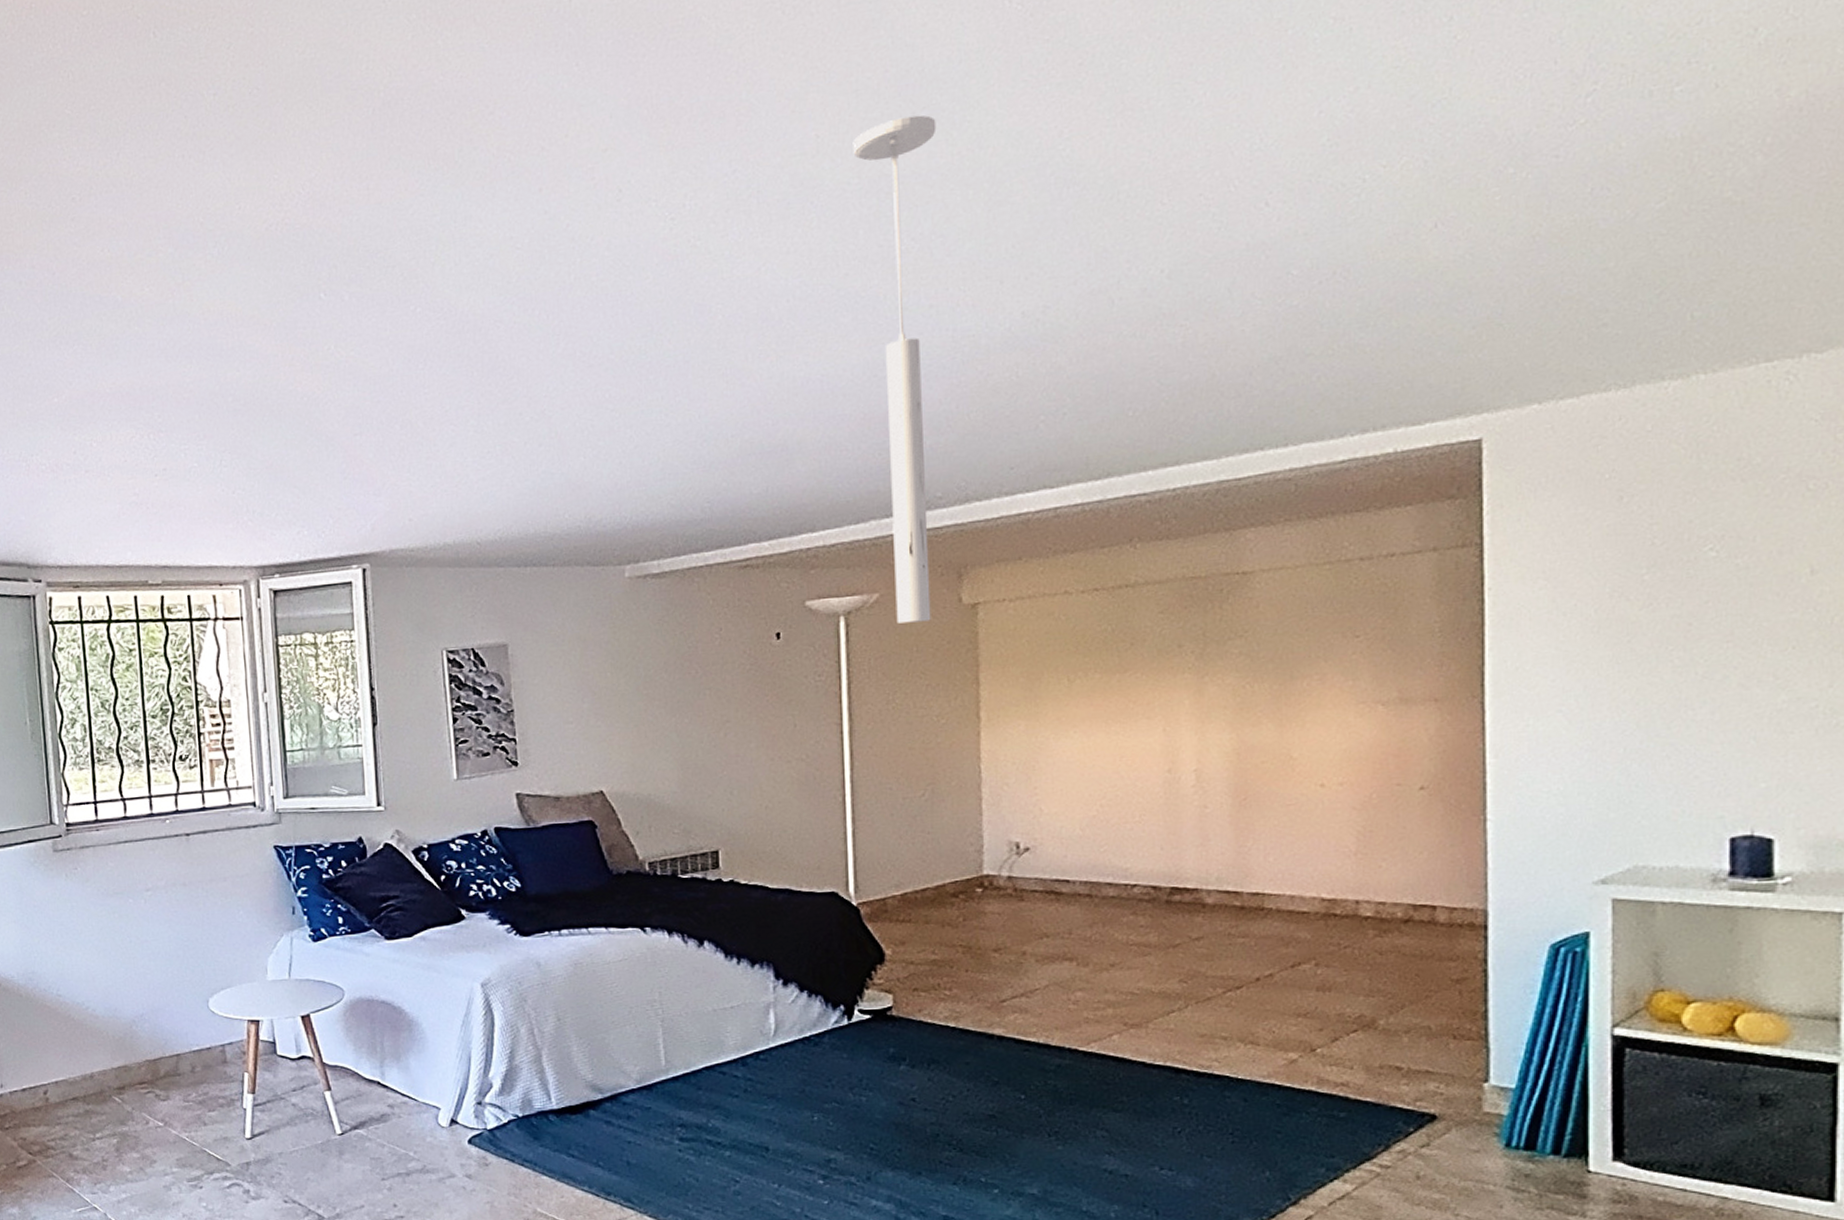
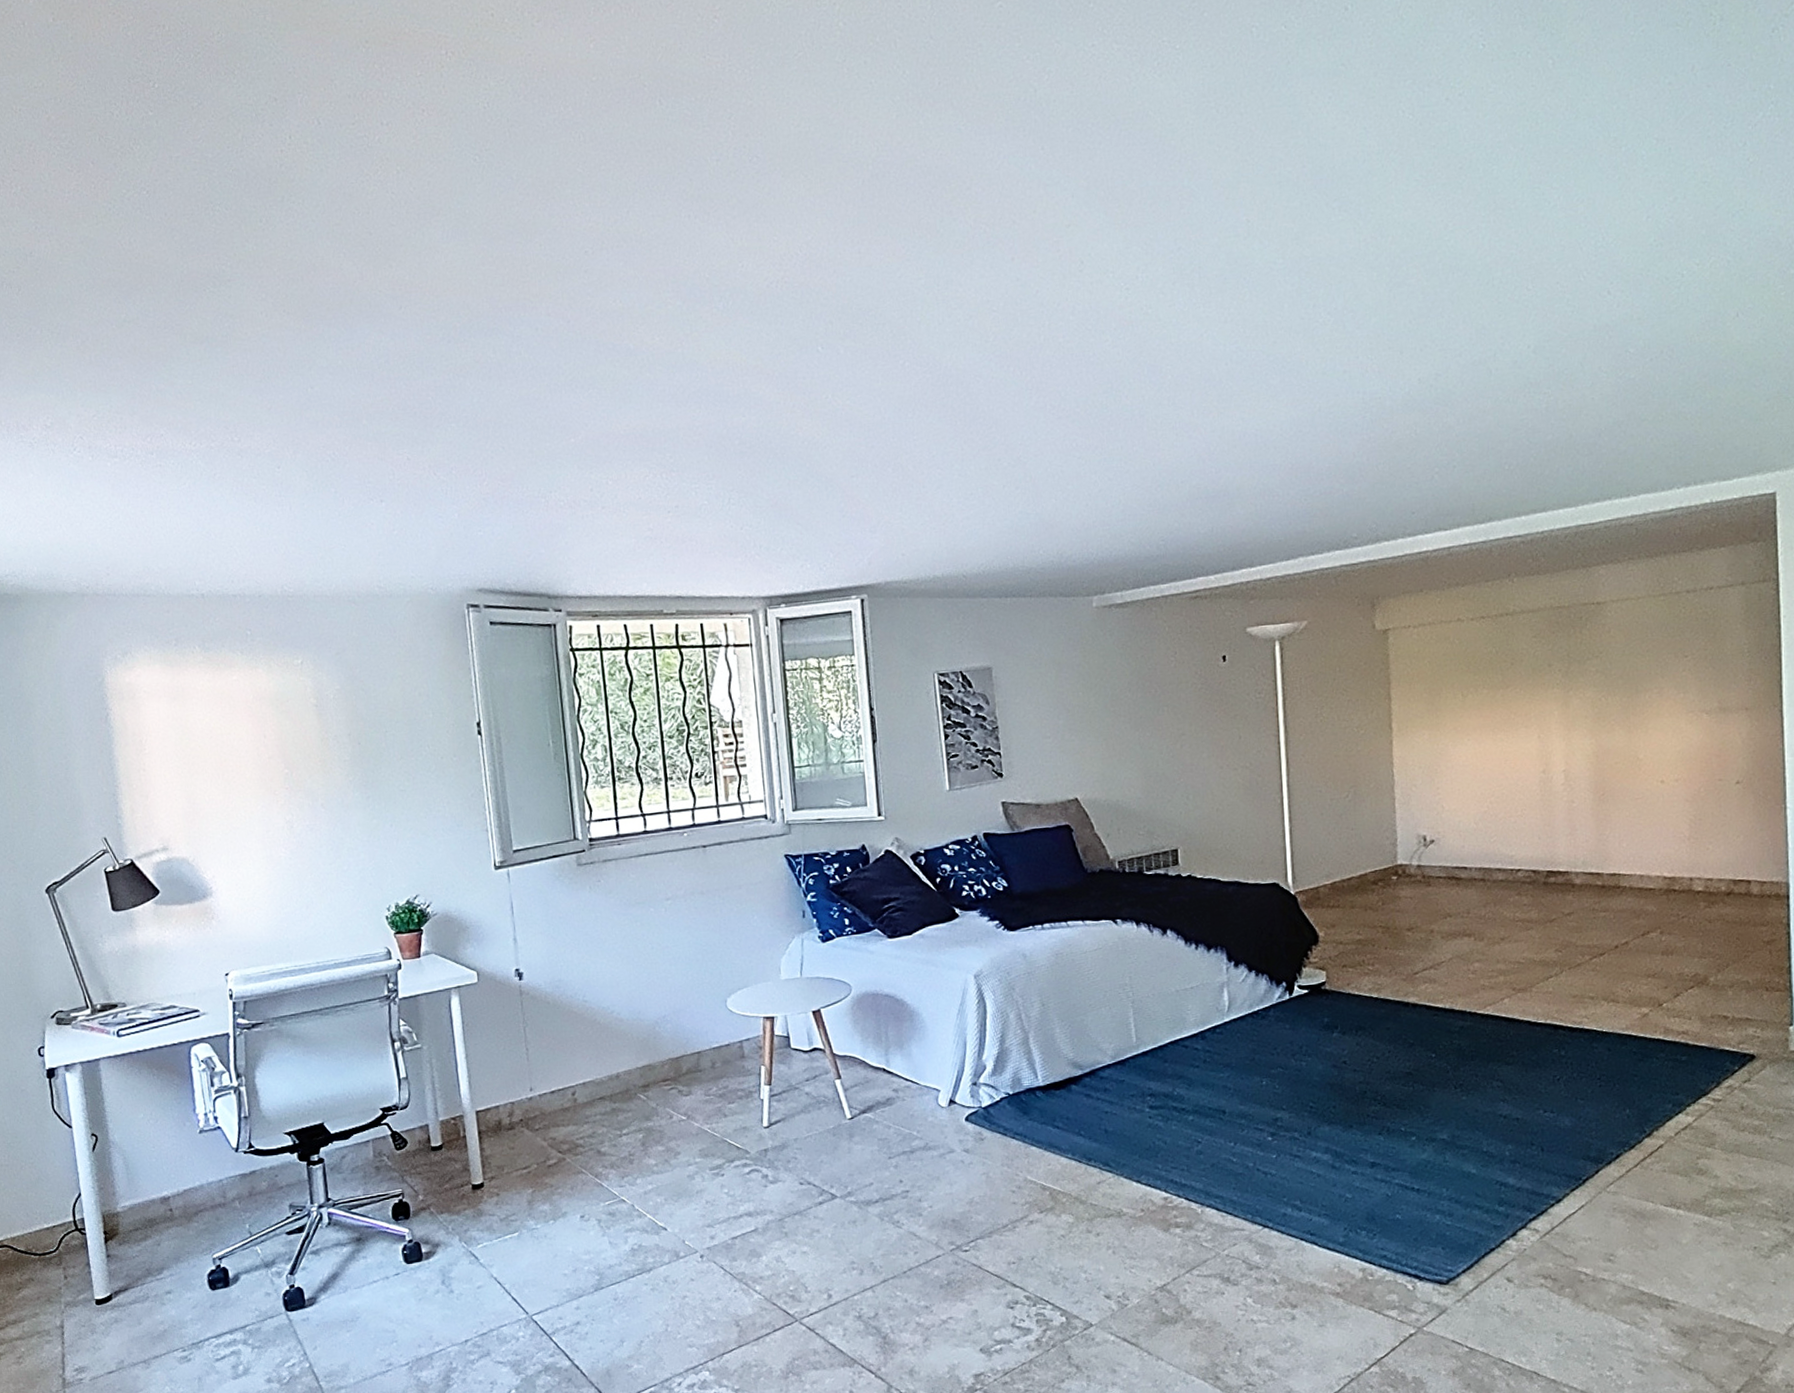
ceiling light: present [853,115,937,624] -> none [1277,206,1351,647]

